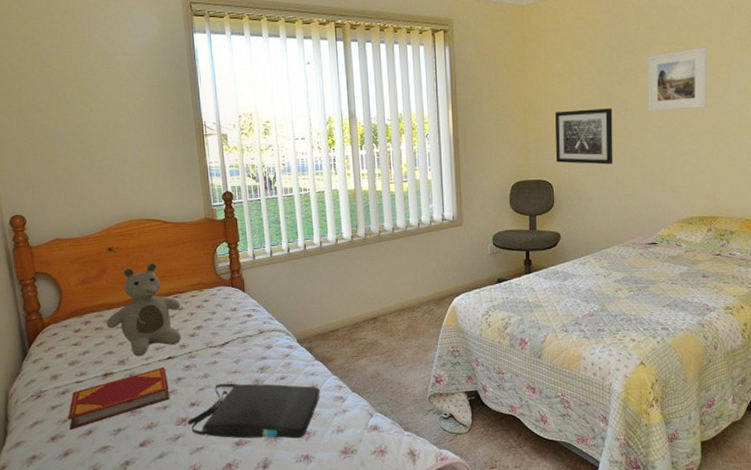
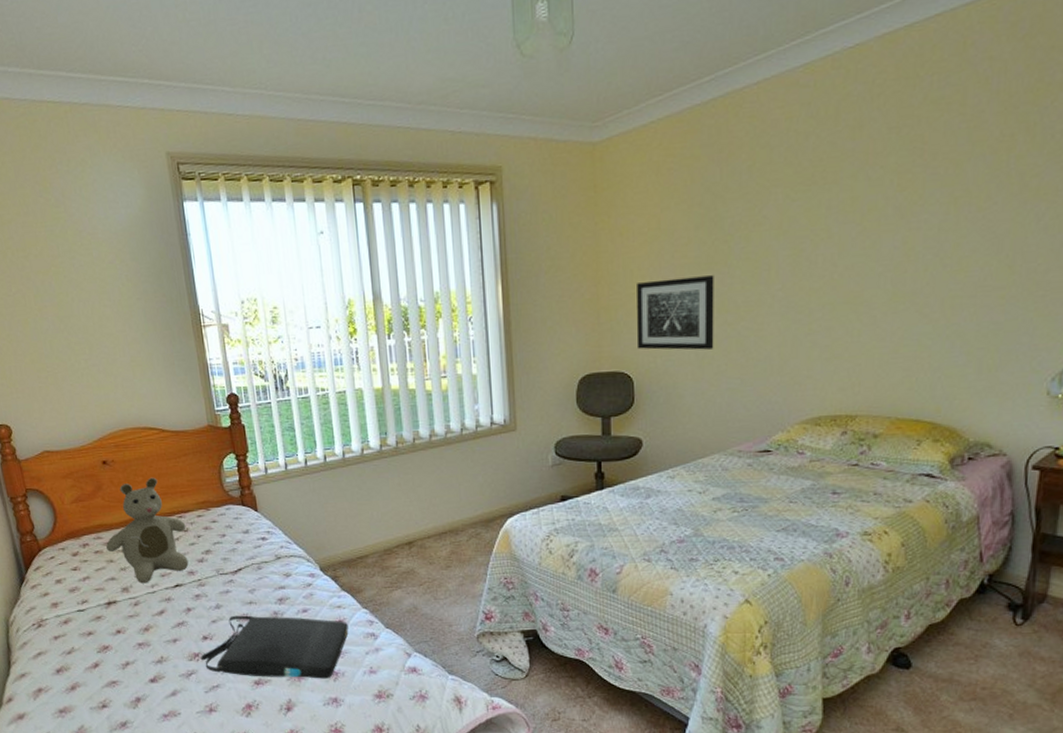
hardback book: present [68,367,170,430] -> none [72,595,180,663]
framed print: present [647,47,707,111] -> none [763,186,850,278]

